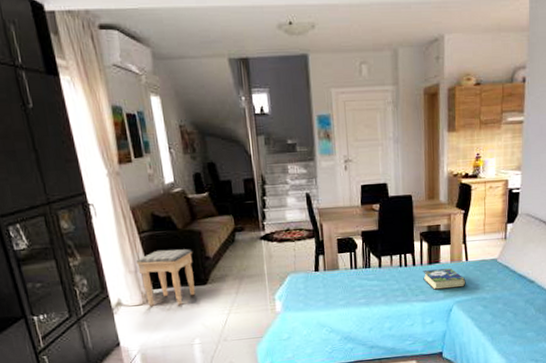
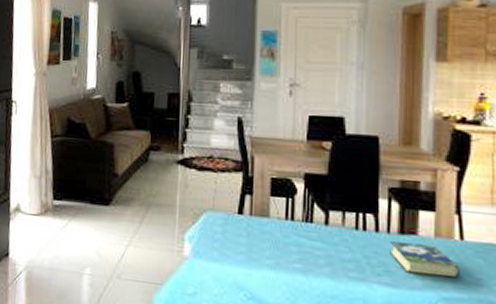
footstool: present [135,249,196,306] -> none [42,157,100,225]

